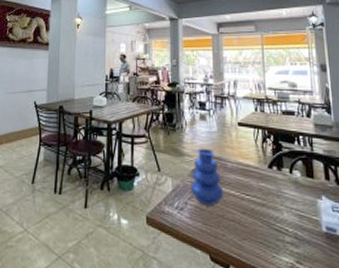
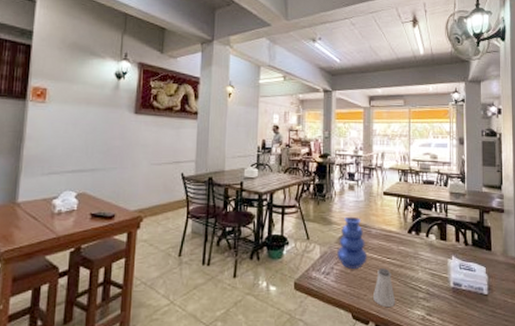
saltshaker: none [233,206,259,251] -> present [373,268,396,308]

